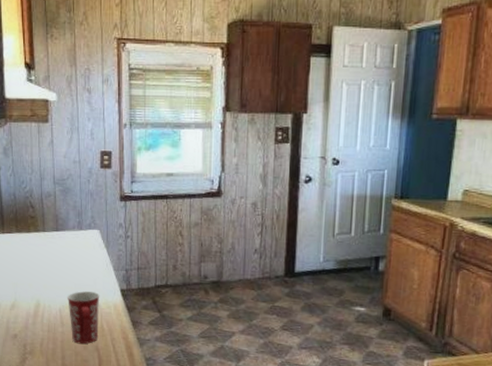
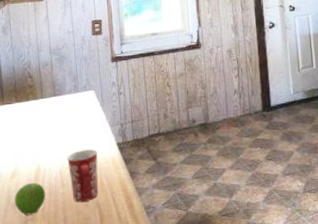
fruit: none [14,316,45,349] -> present [15,182,46,216]

